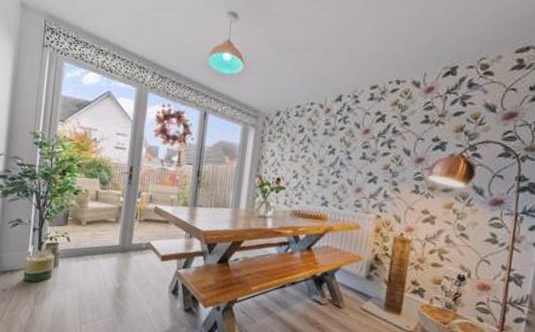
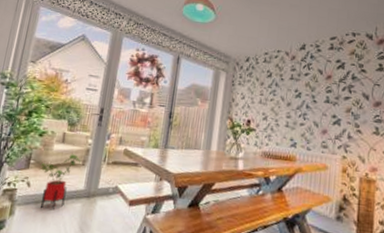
house plant: none [78,211,114,262] -> present [41,154,81,209]

